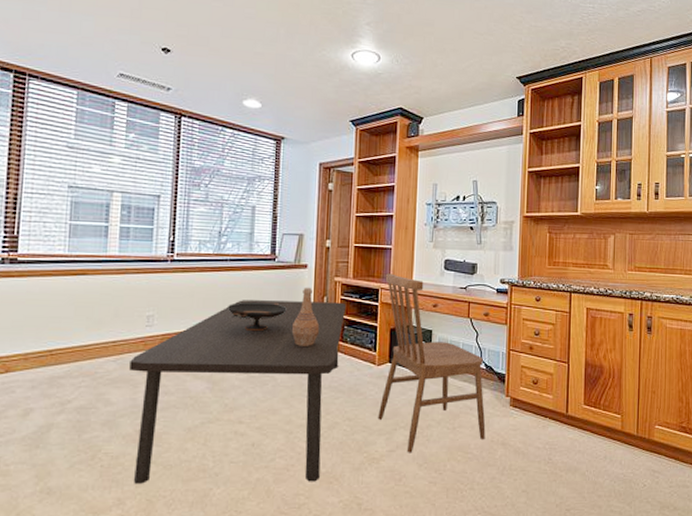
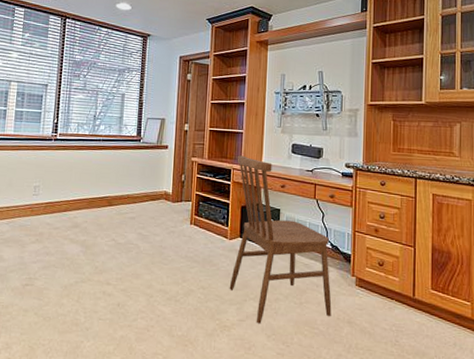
dining table: present [129,300,347,484] -> none [19,175,202,344]
decorative bowl: present [228,301,287,332] -> none [100,177,150,204]
vase: present [291,287,320,346] -> none [153,165,178,219]

